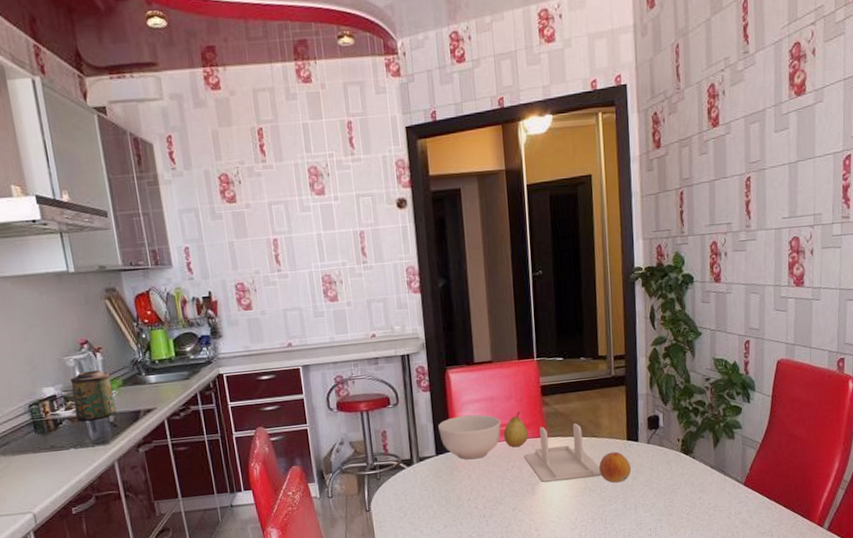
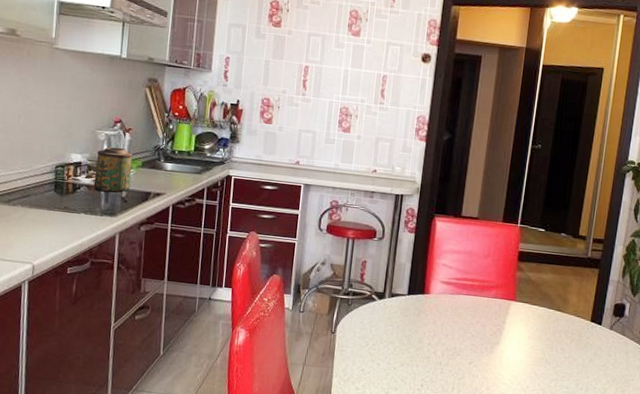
bowl: present [438,414,502,460] -> none [415,262,475,307]
fruit: present [504,411,528,447] -> none [474,271,499,305]
napkin holder: present [524,423,601,482] -> none [489,290,560,350]
fruit: present [598,452,632,483] -> none [558,329,590,361]

